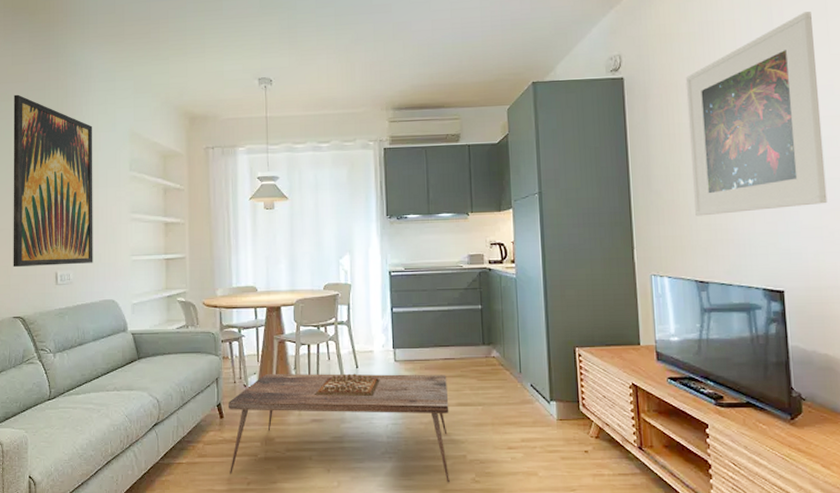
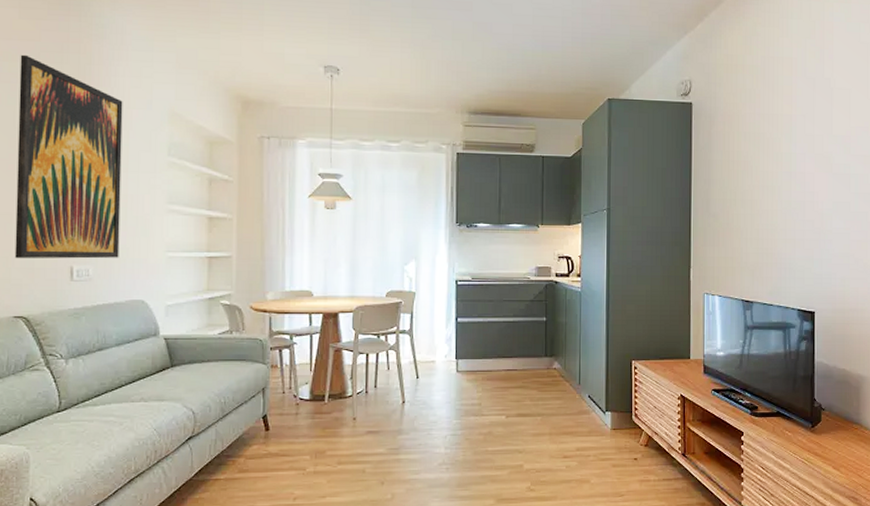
coffee table: present [227,373,450,483] -> none [274,384,509,492]
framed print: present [685,12,828,216] -> none [745,58,856,240]

